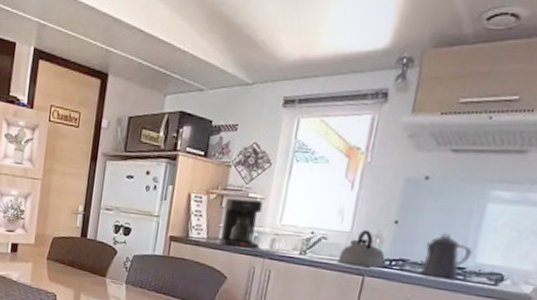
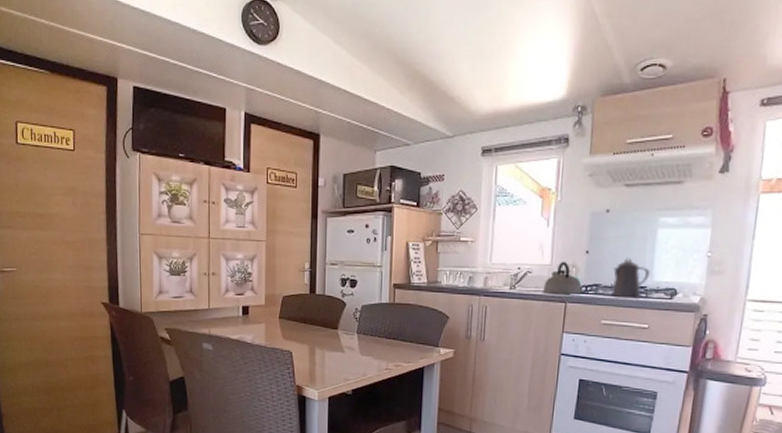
coffee maker: present [219,197,263,249] -> none [439,243,474,288]

